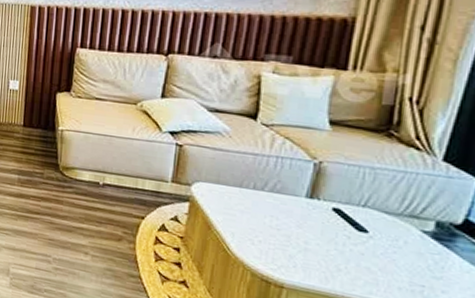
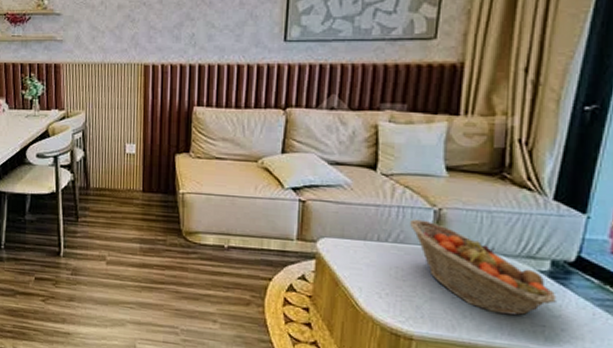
fruit basket: none [288,170,439,275] -> present [410,219,557,316]

